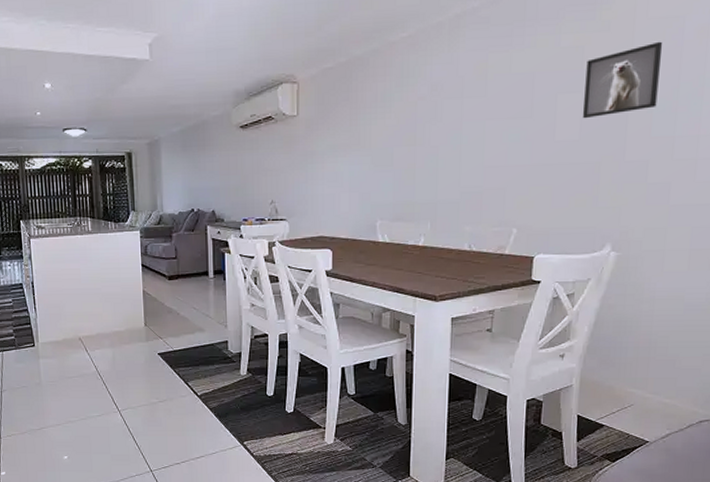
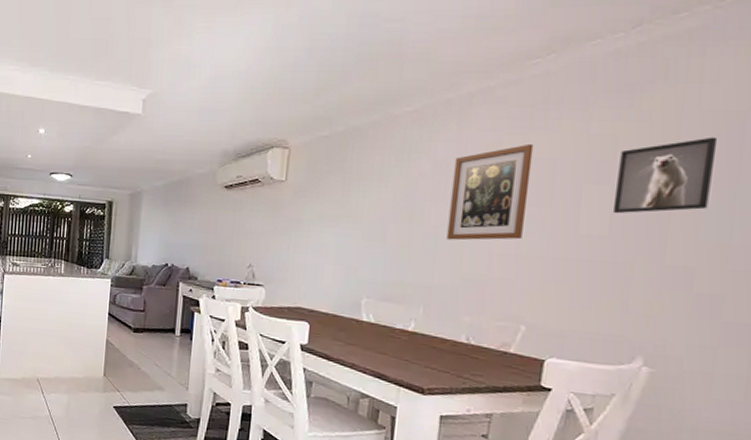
wall art: none [446,60,515,158] -> present [446,143,534,241]

